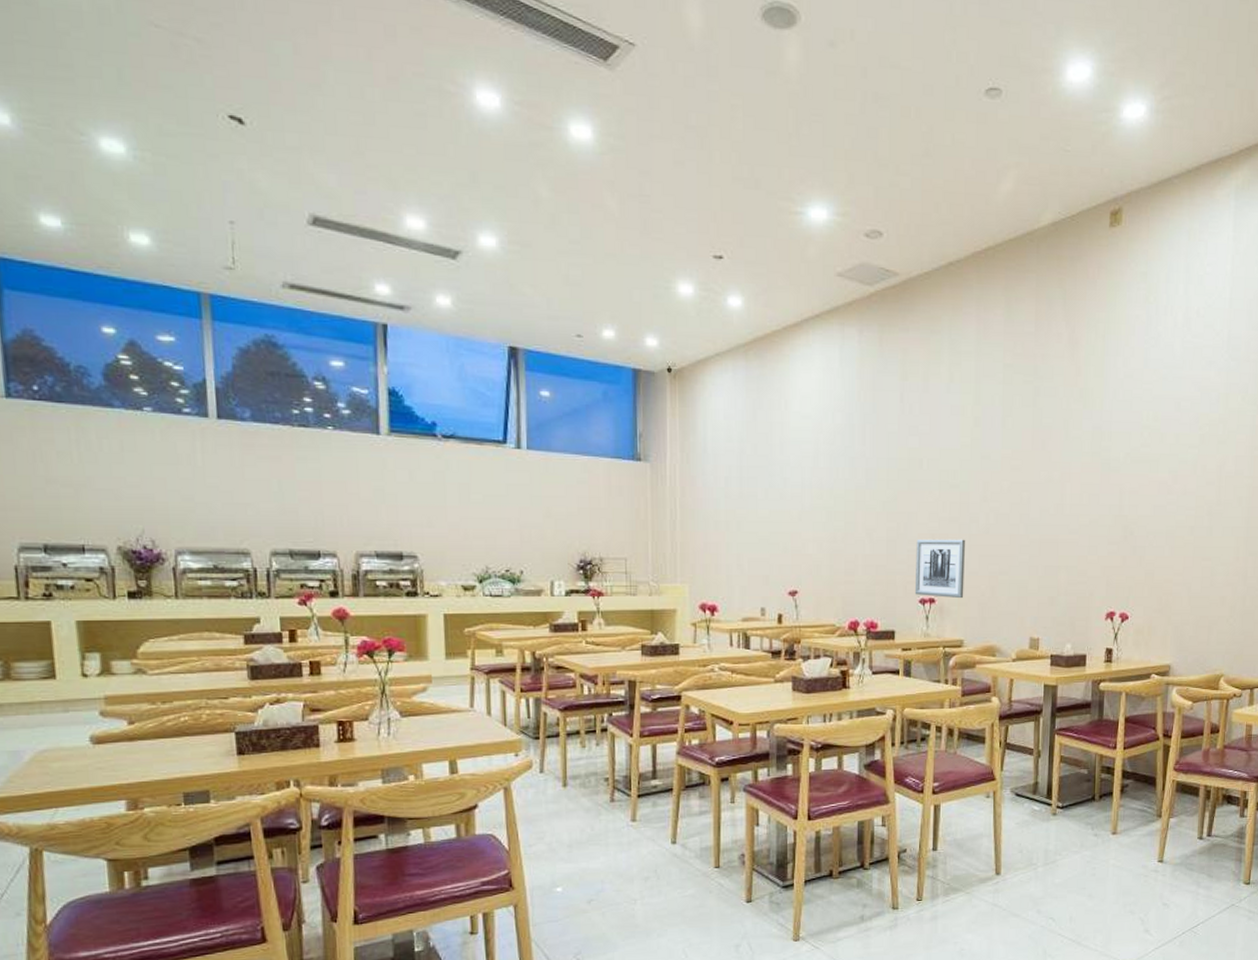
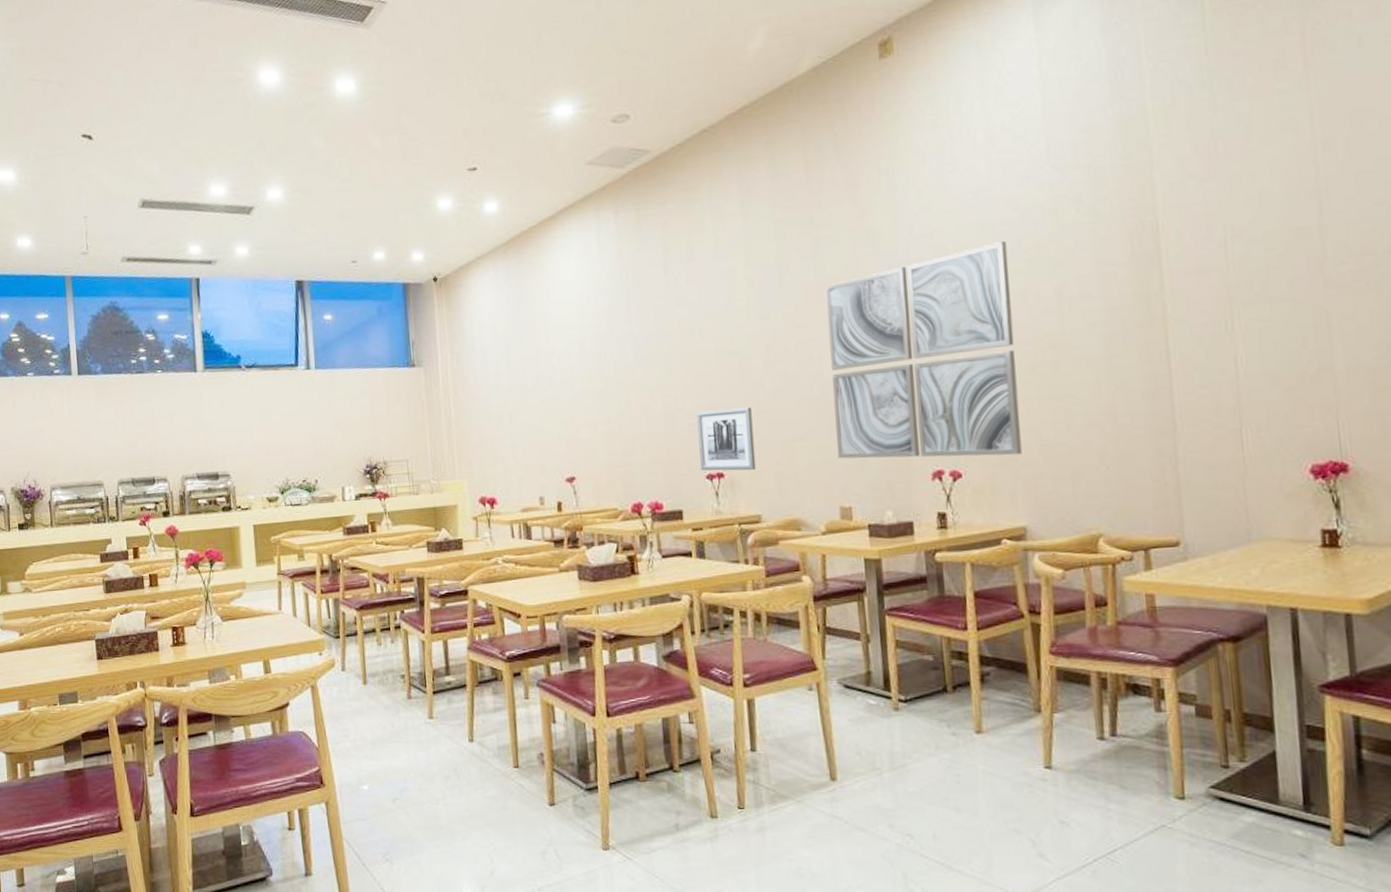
wall art: none [1033,416,1188,604] -> present [826,241,1022,459]

